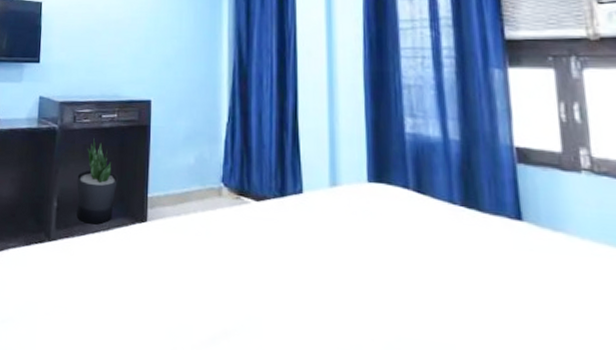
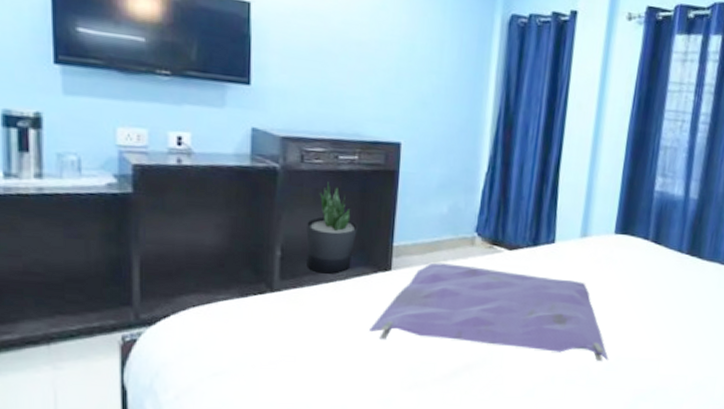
towel: none [129,214,386,339] -> present [369,262,609,361]

